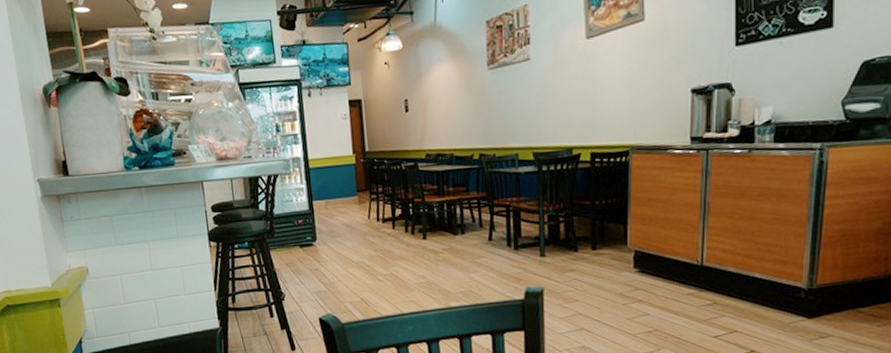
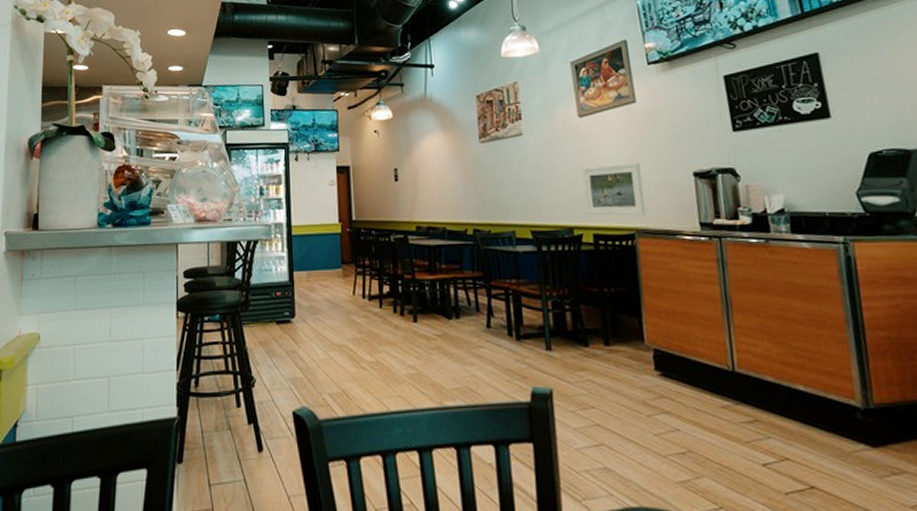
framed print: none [585,82,642,135] -> present [582,163,646,216]

